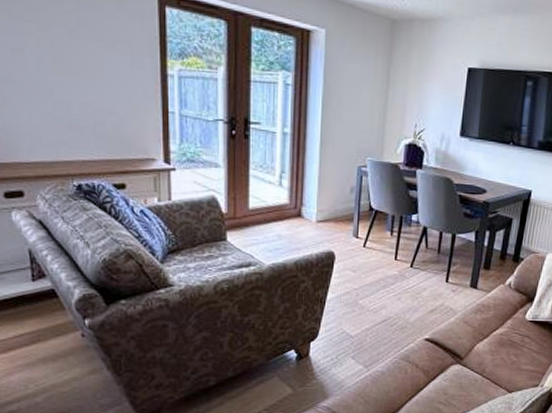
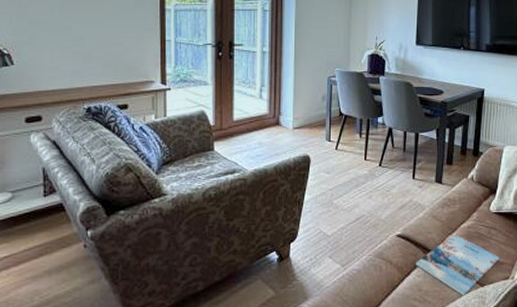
magazine: none [442,340,531,401] -> present [415,233,500,296]

